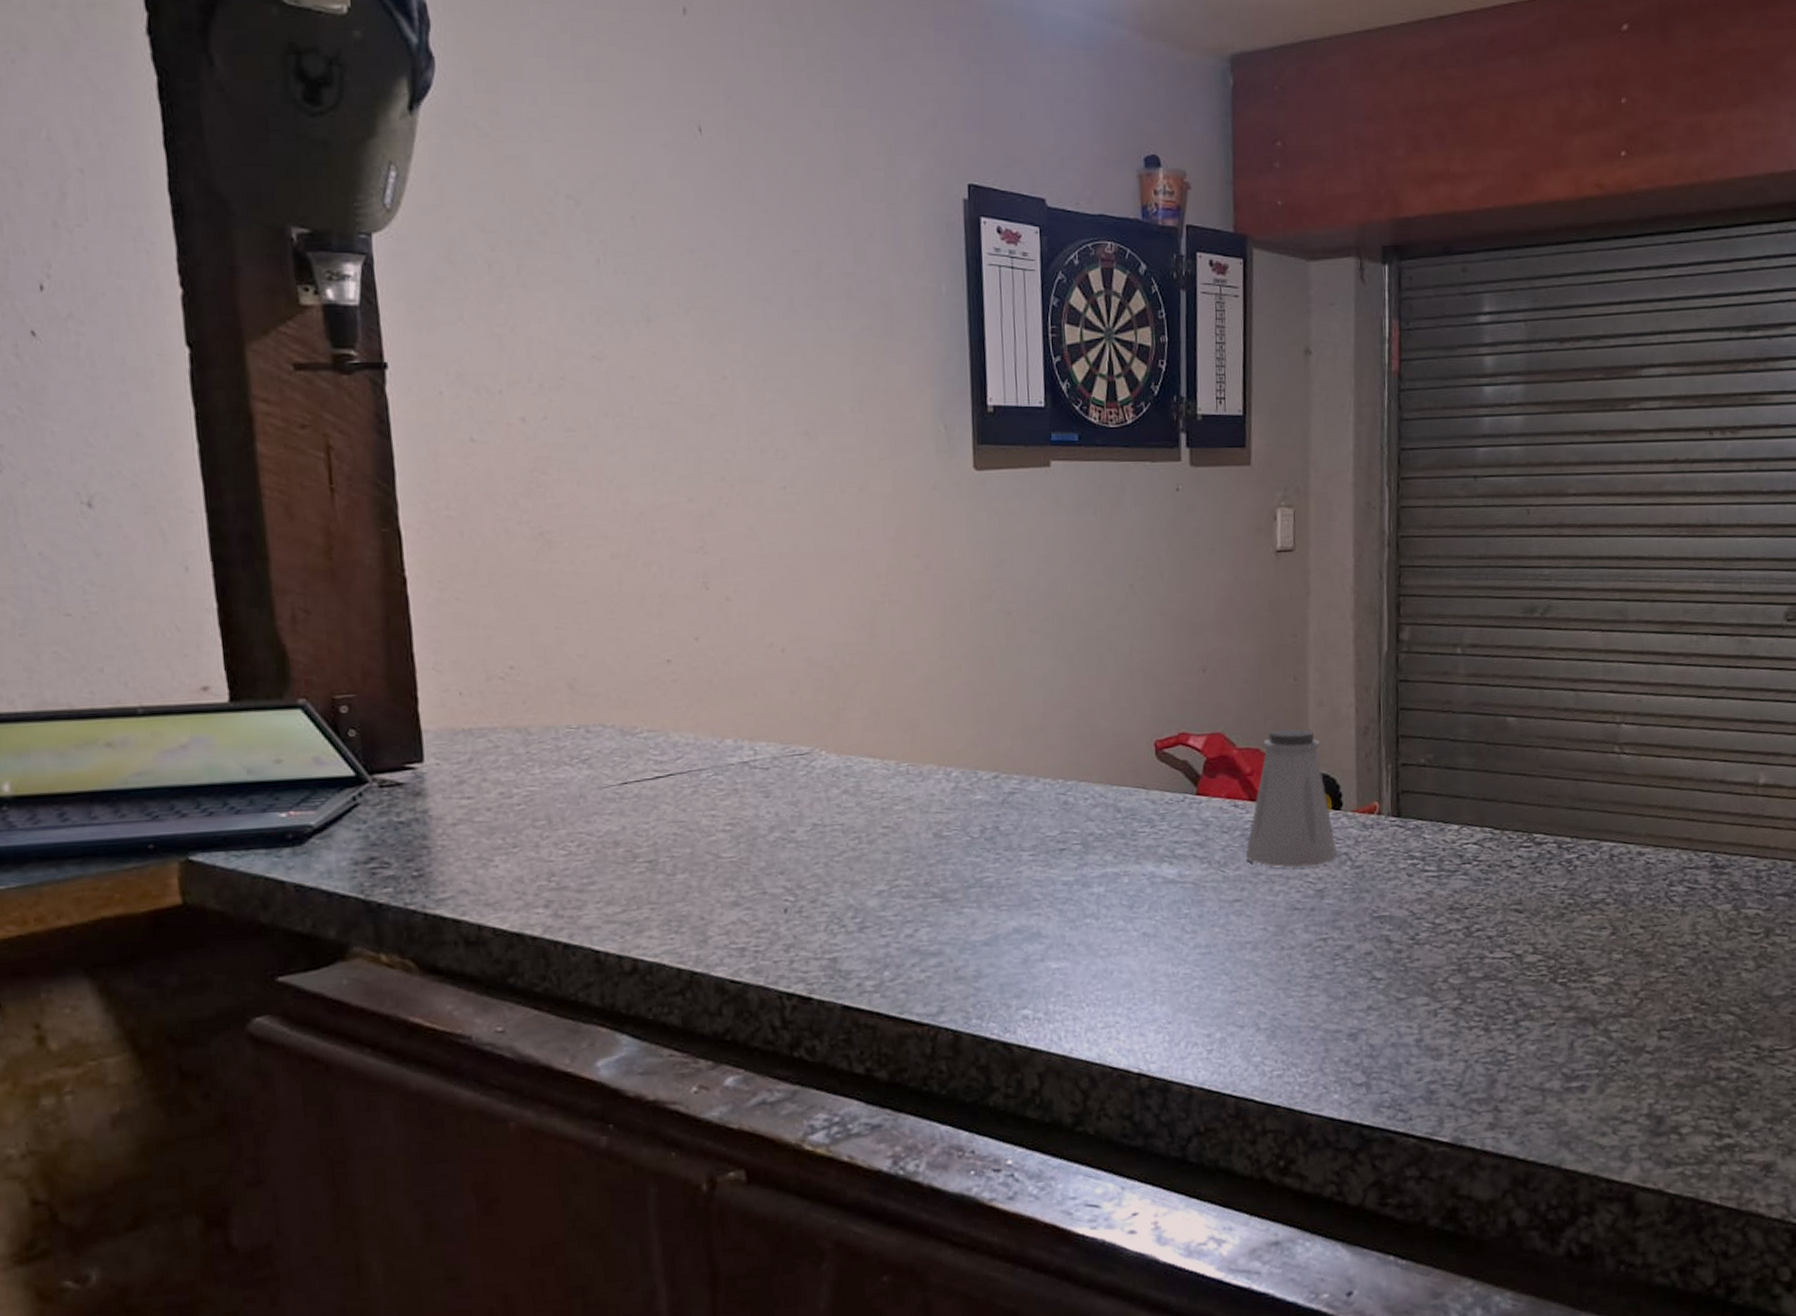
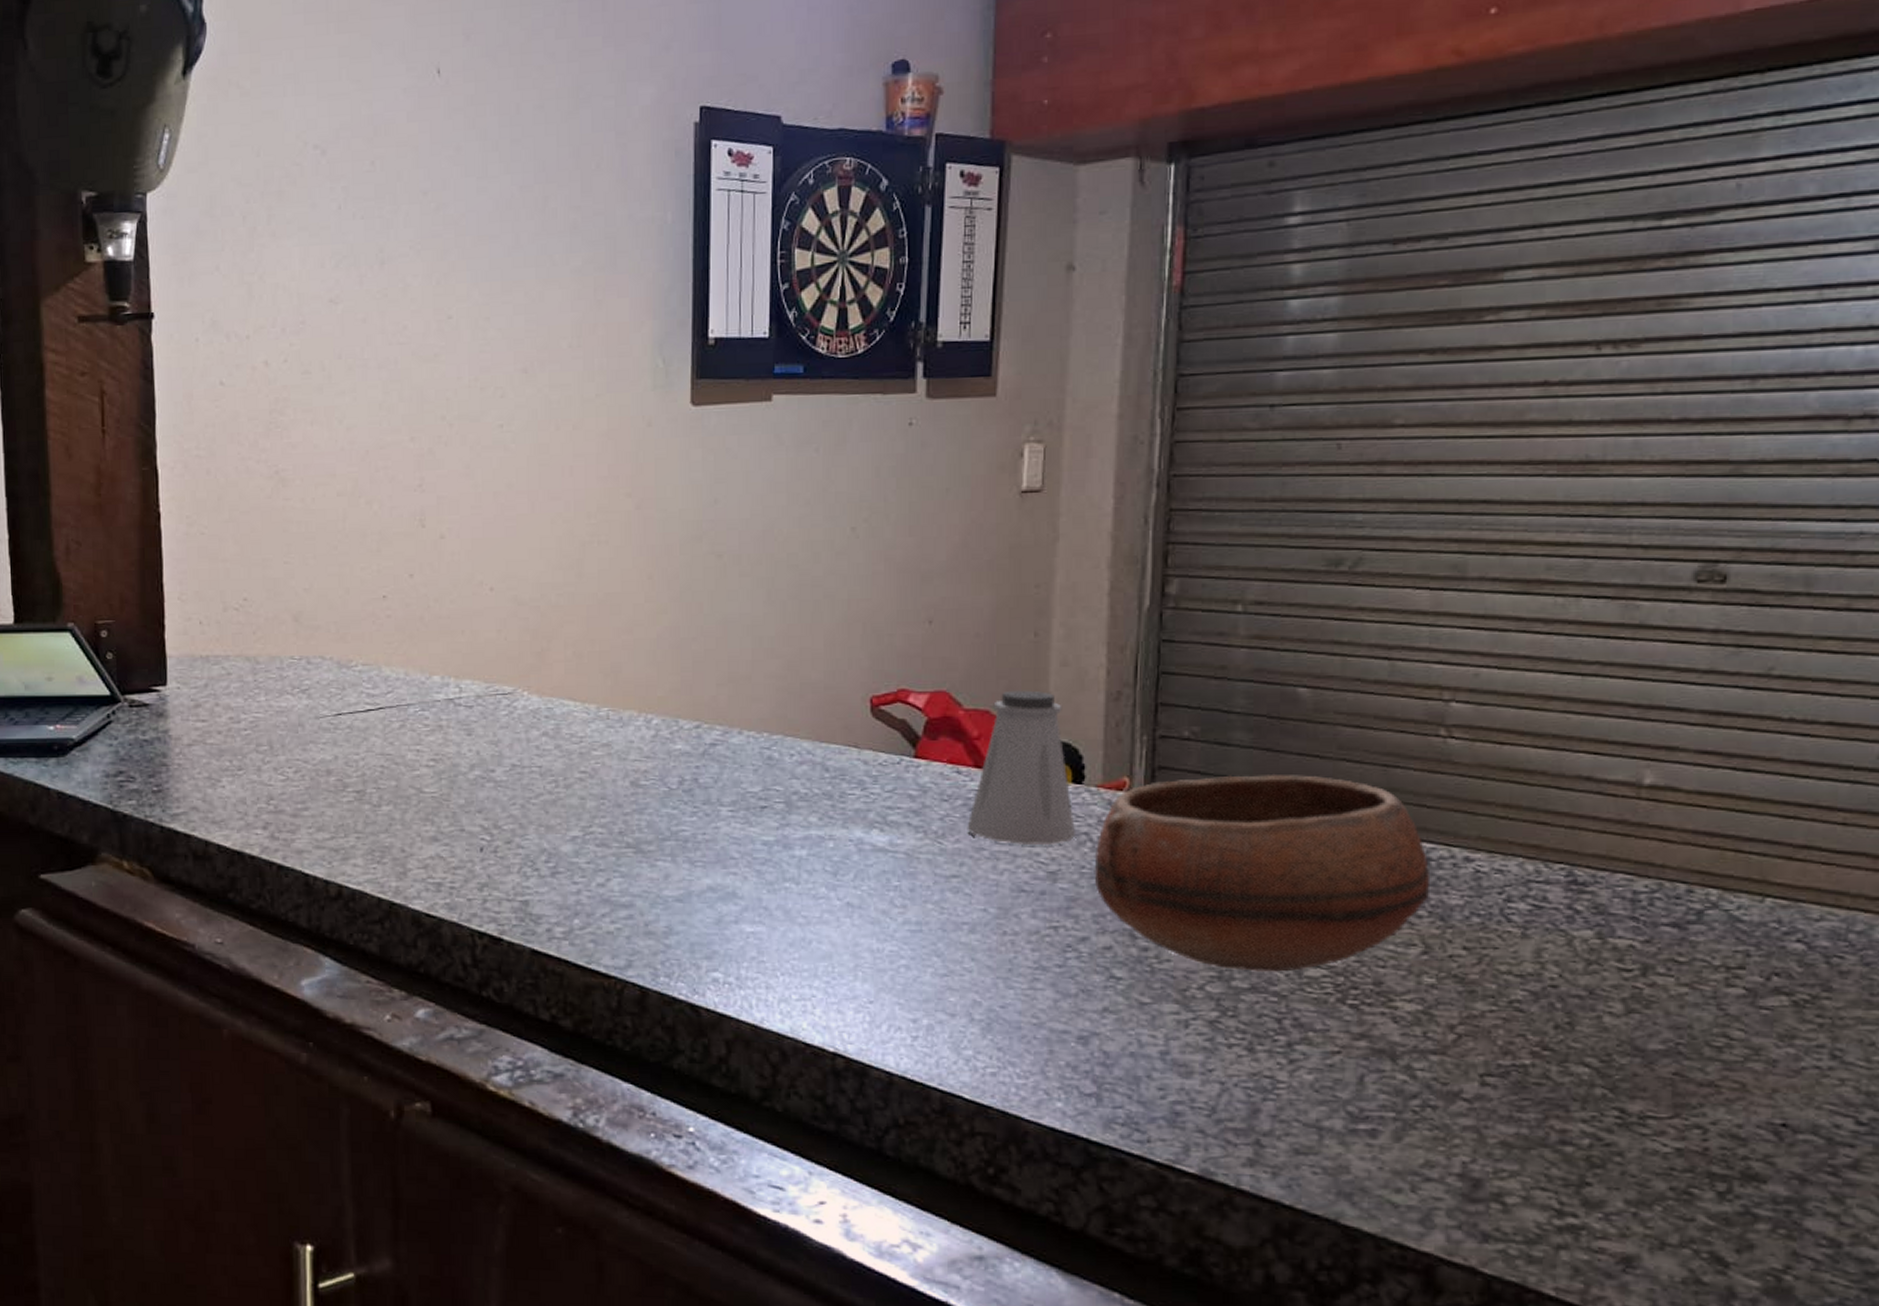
bowl: none [1353,791,1614,962] -> present [1094,775,1431,972]

